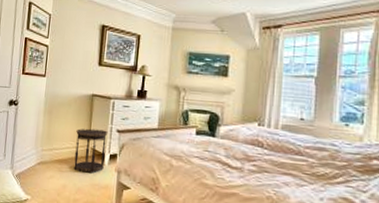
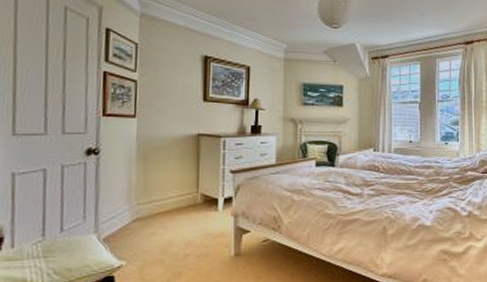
side table: present [74,128,108,173] -> none [181,172,220,223]

